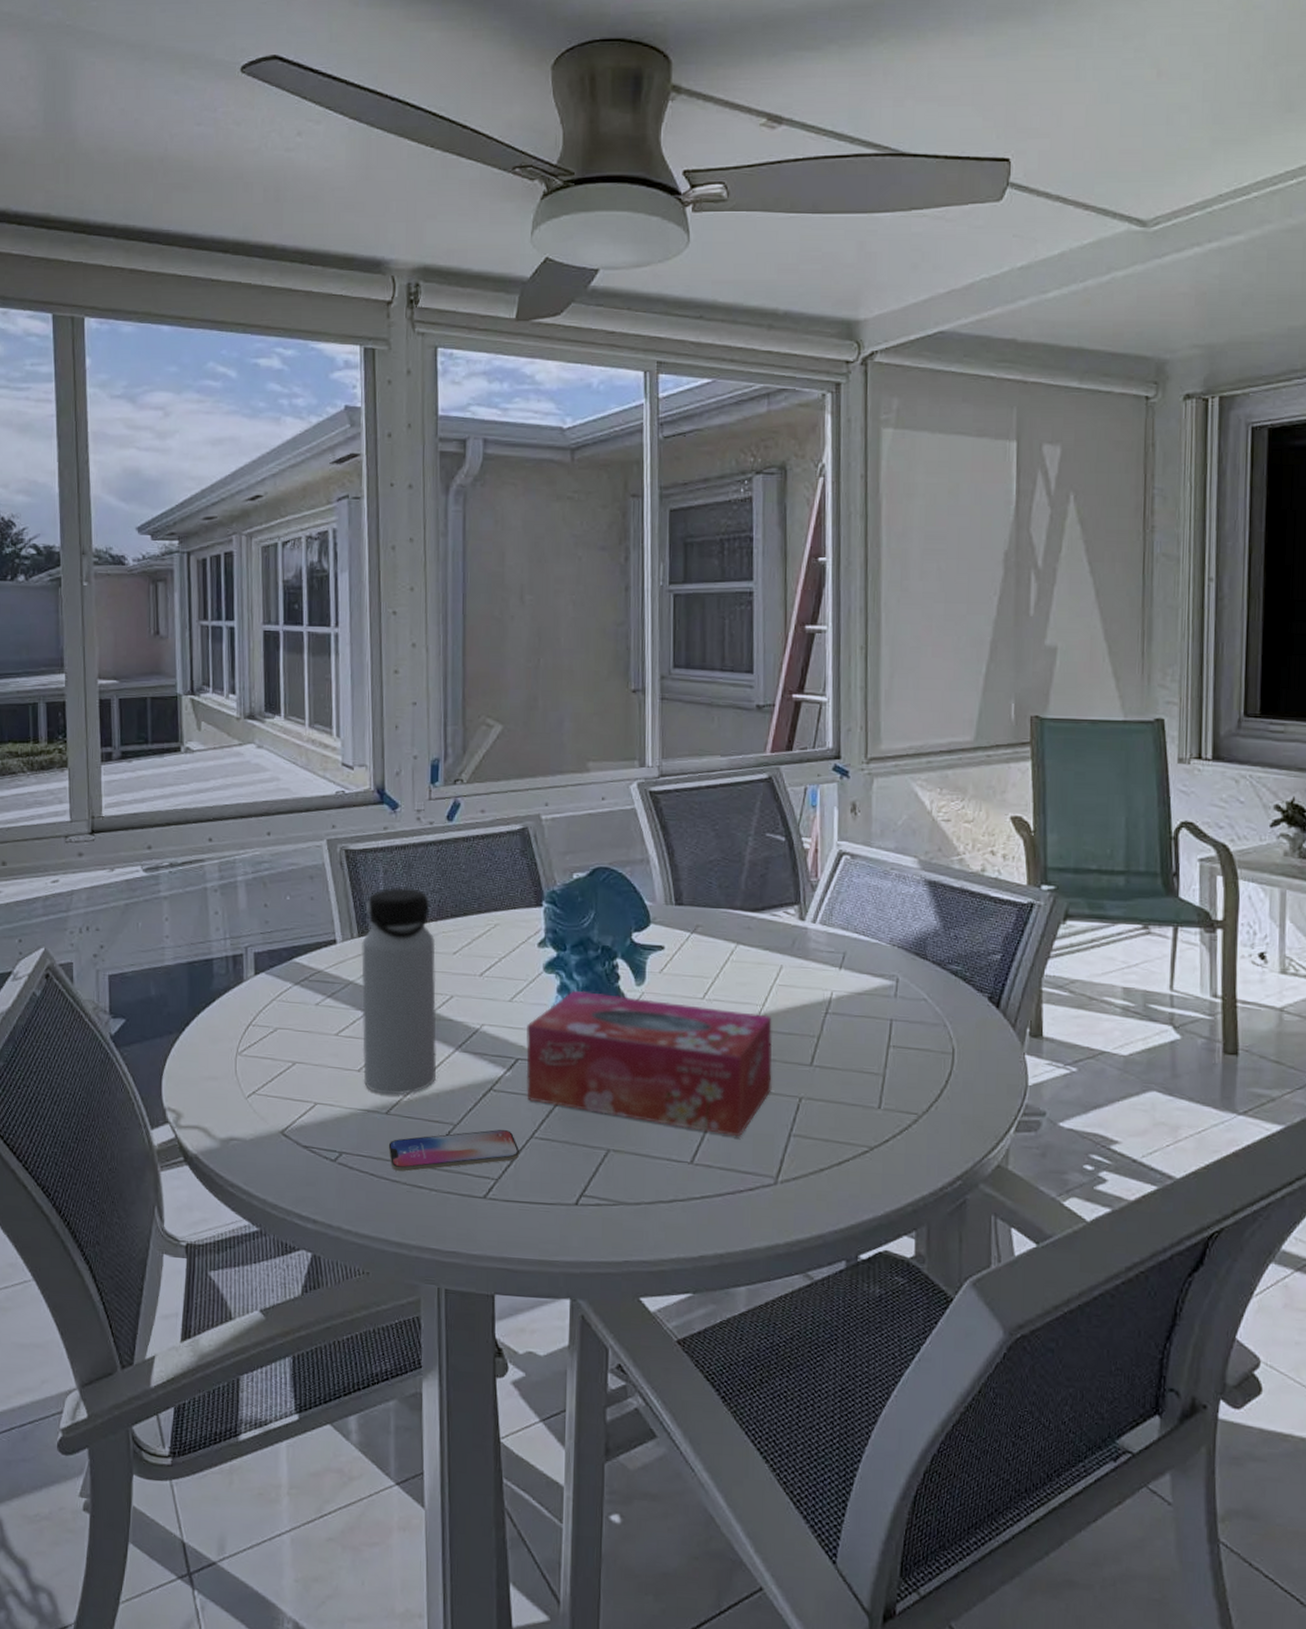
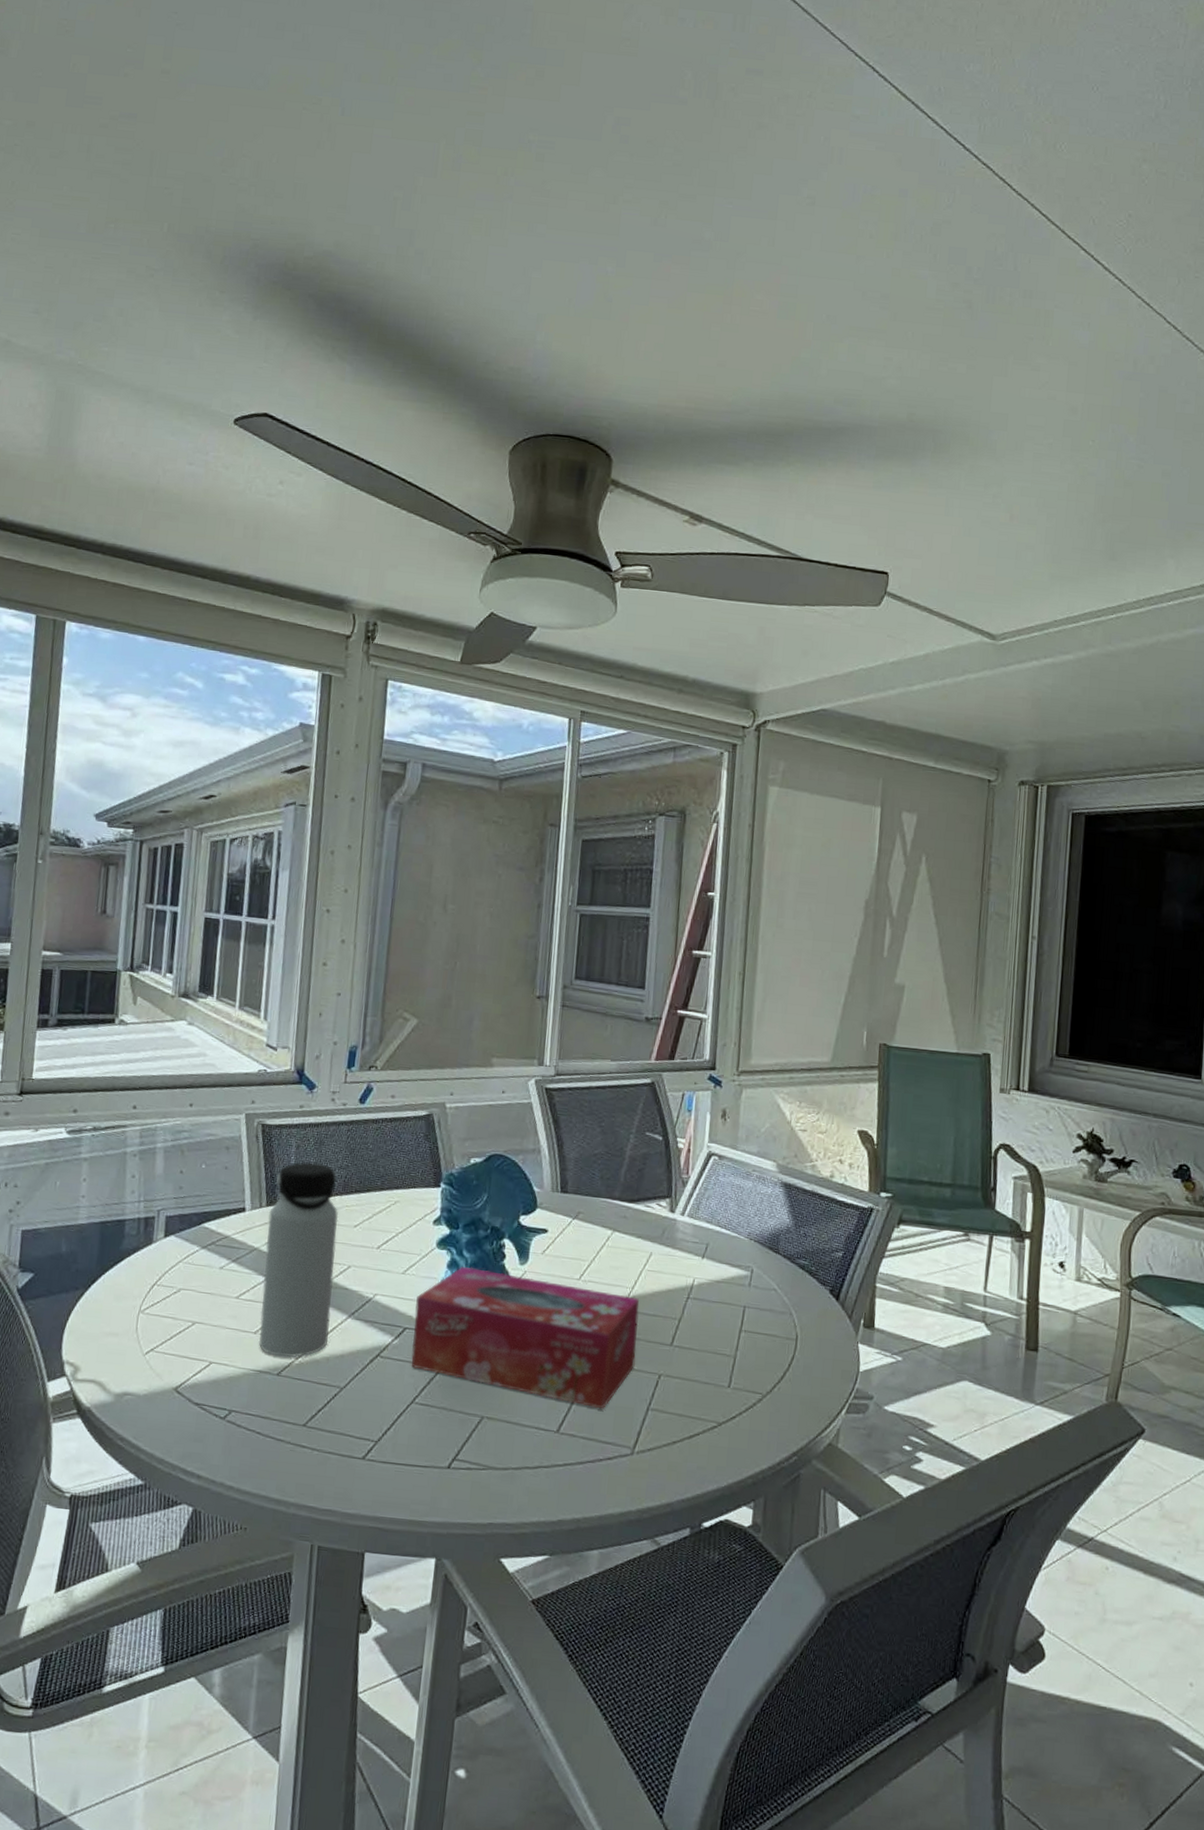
smartphone: present [388,1130,519,1172] -> none [276,1394,400,1431]

